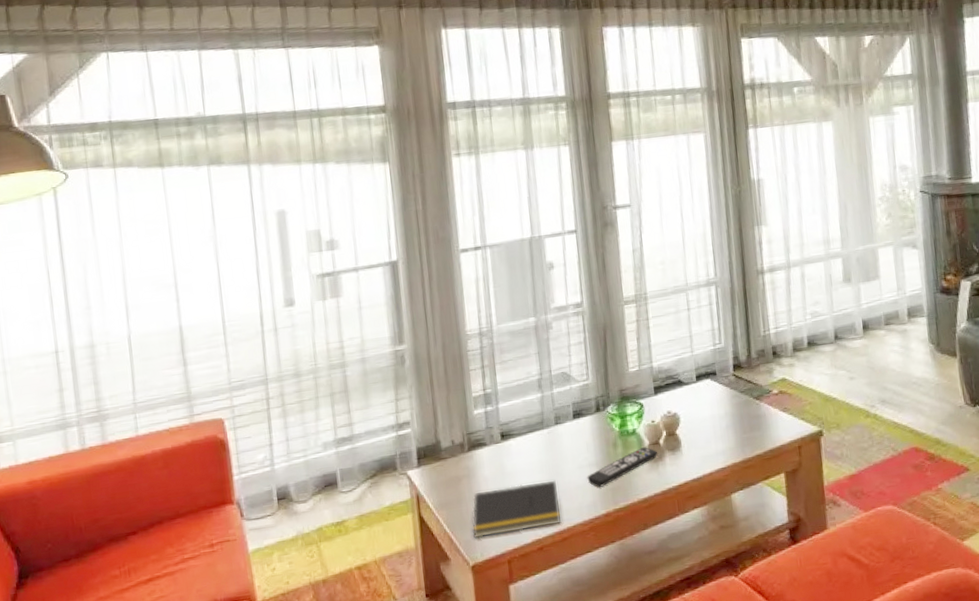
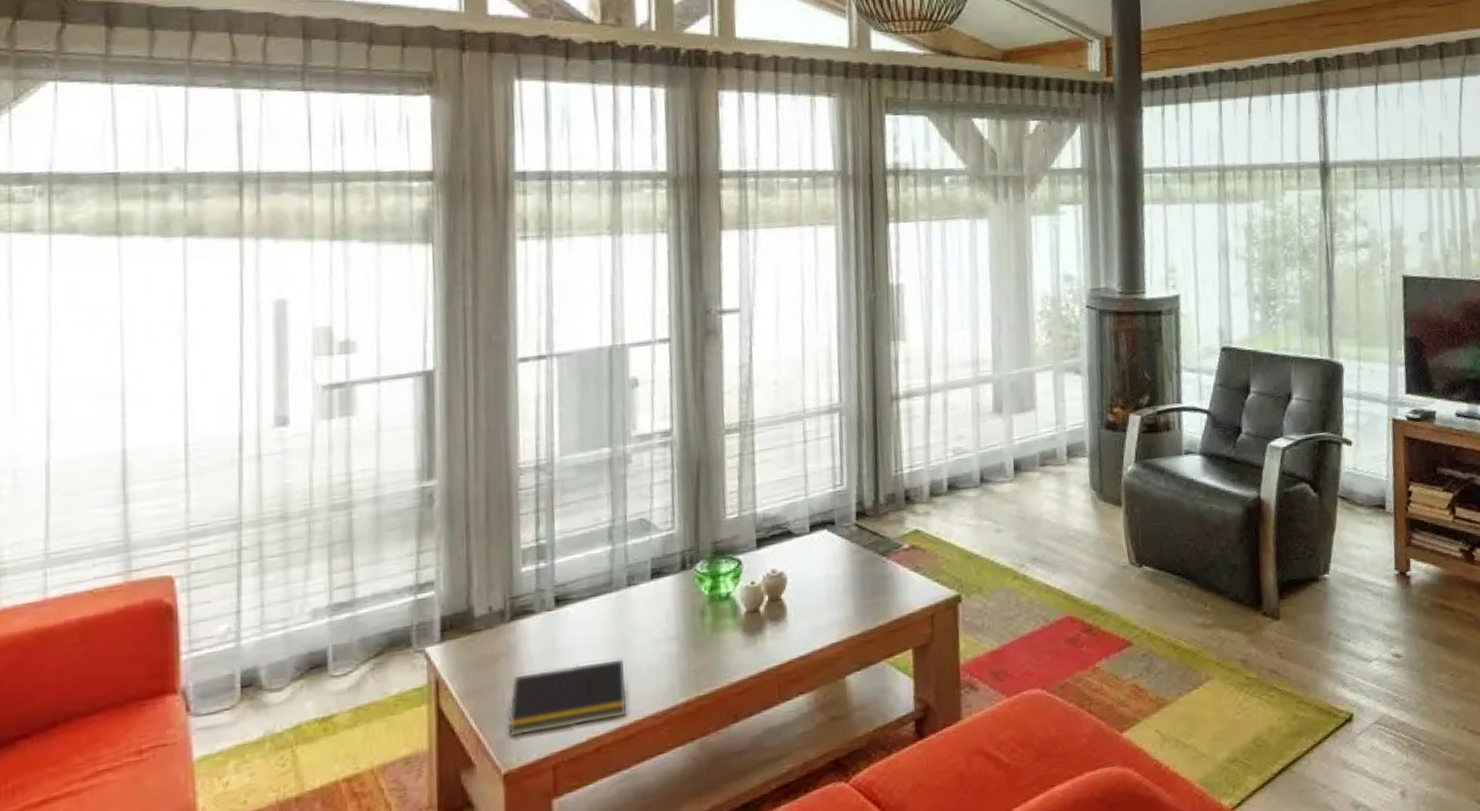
remote control: present [587,446,658,487] -> none [664,615,757,668]

